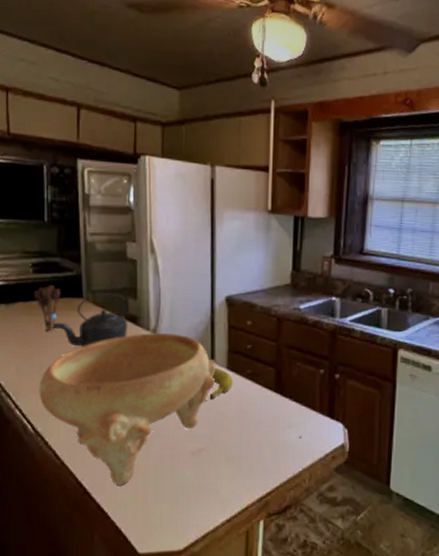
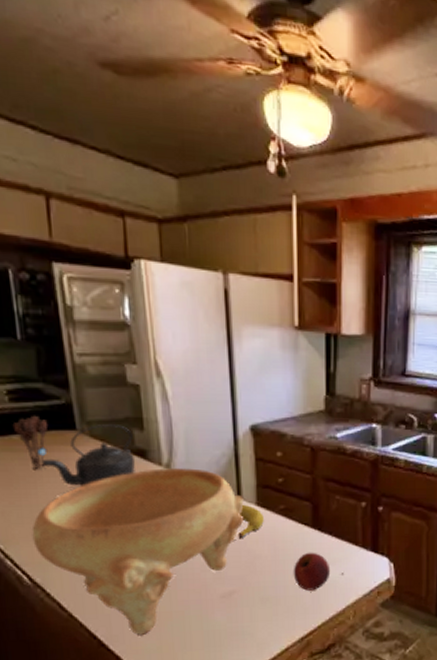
apple: none [256,415,290,452] -> present [293,552,331,591]

